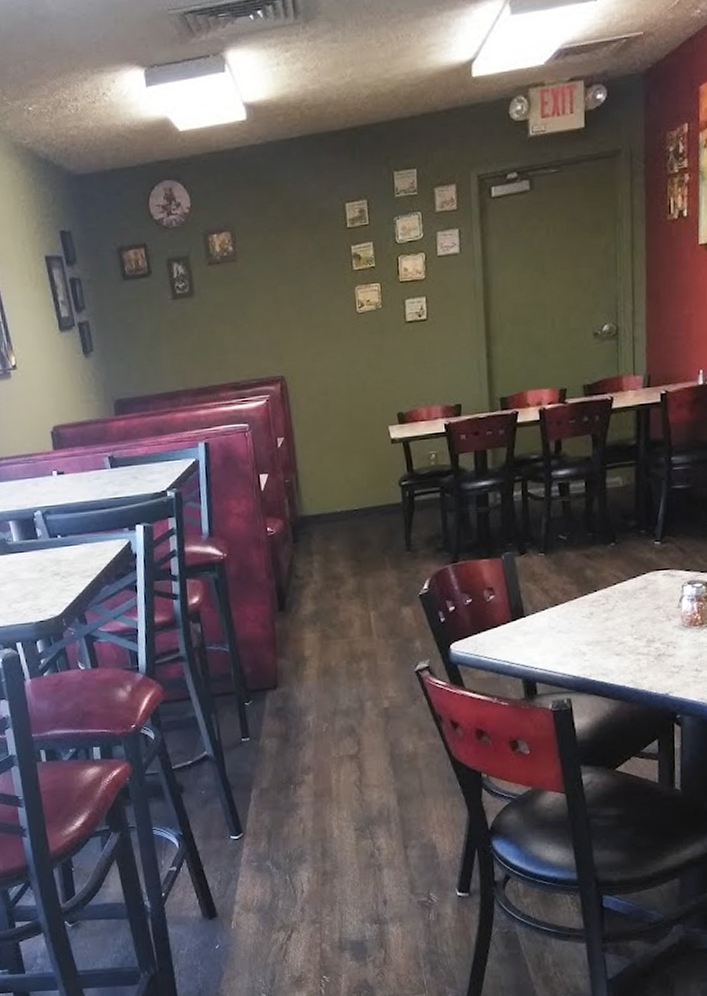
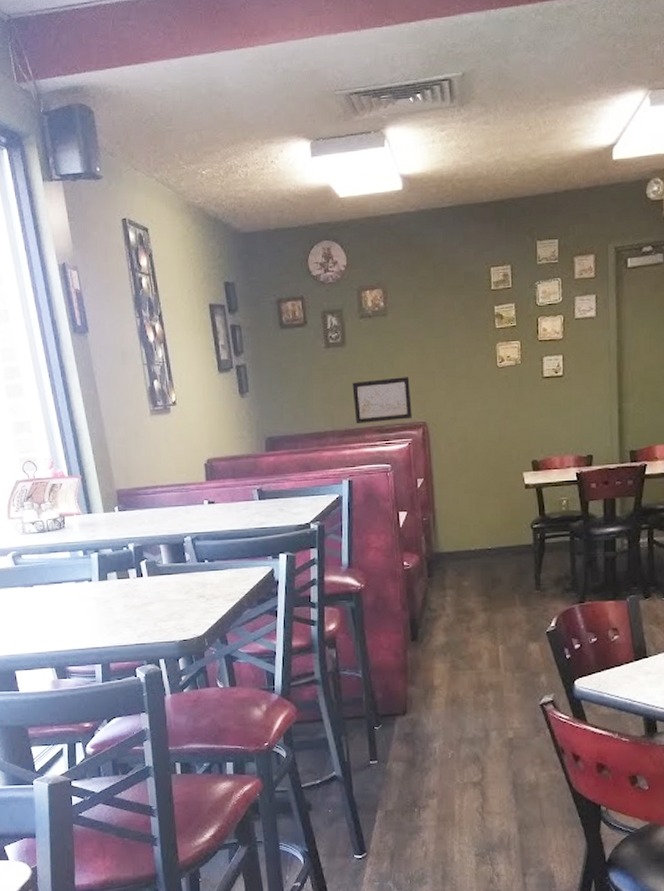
wall art: none [203,327,269,381] -> present [352,377,412,423]

